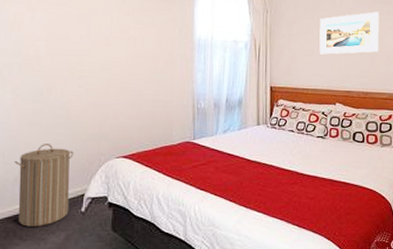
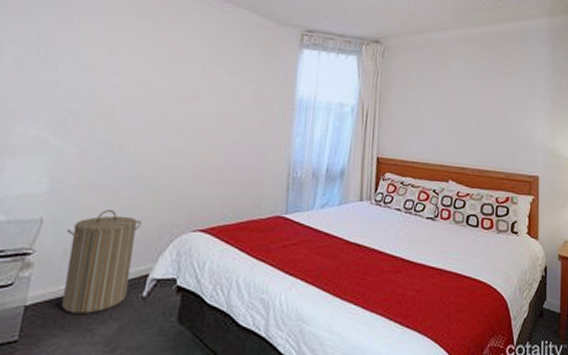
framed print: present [319,11,379,55] -> none [432,82,497,127]

